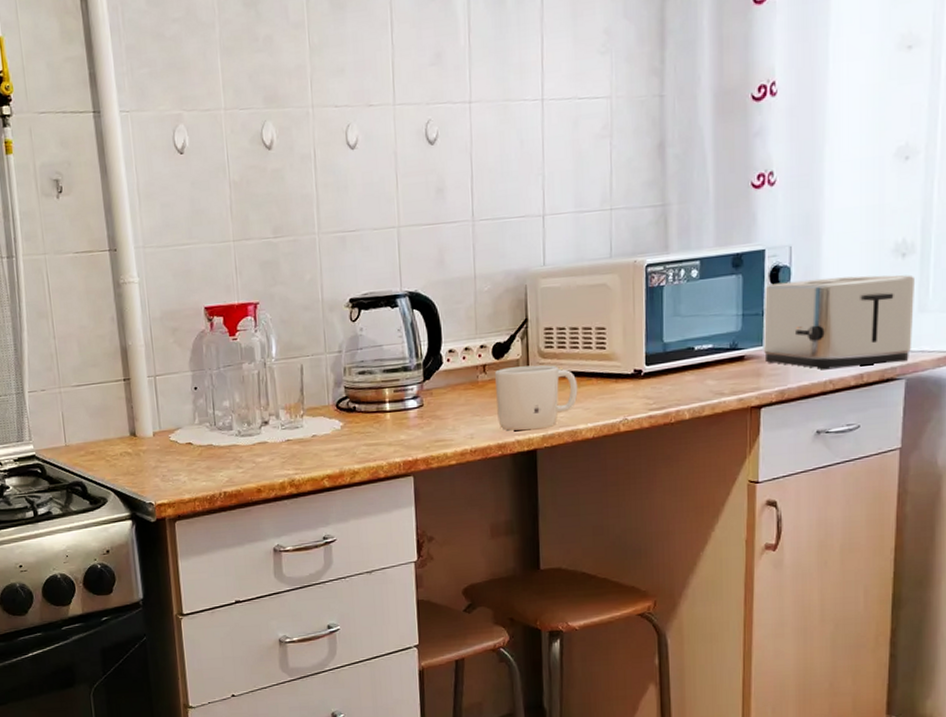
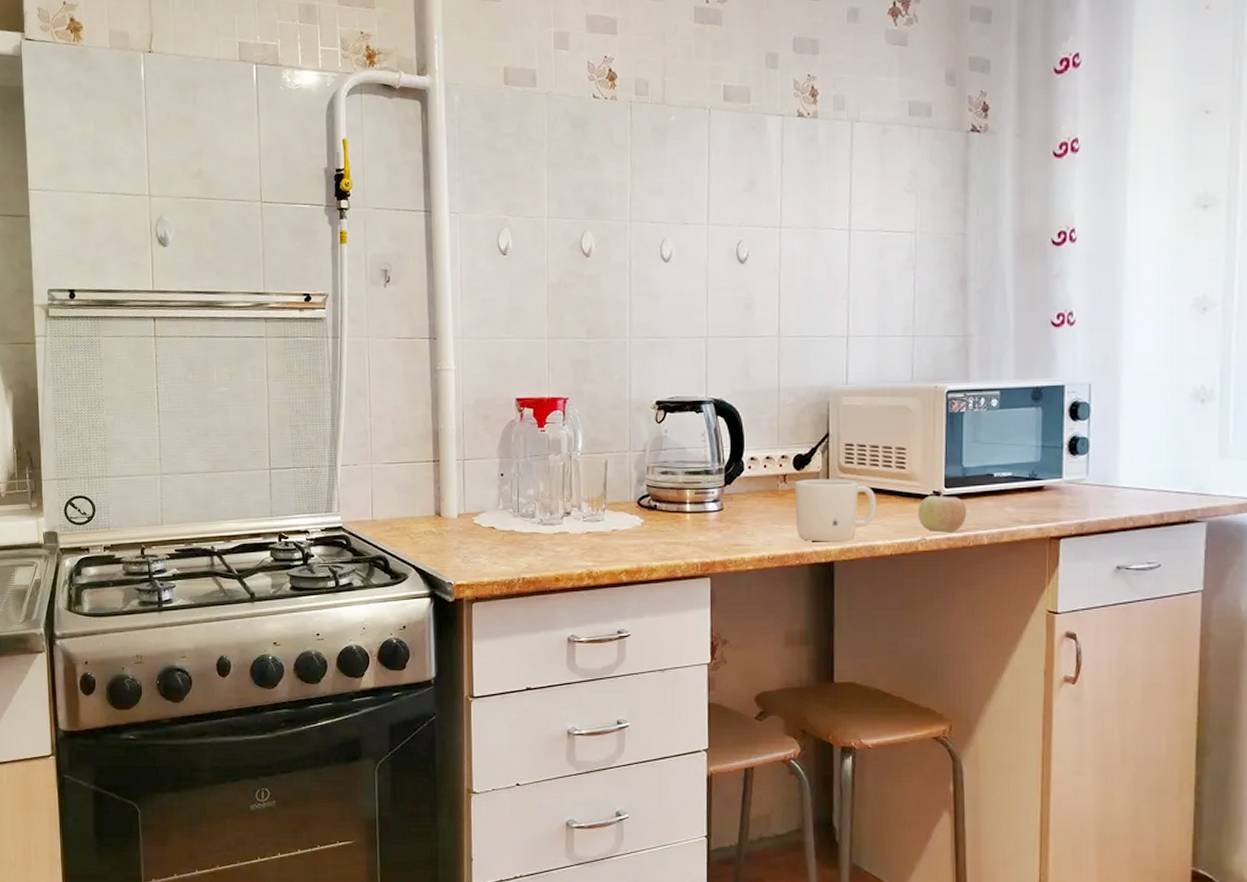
fruit: none [618,367,668,412] -> present [917,489,967,534]
toaster: present [764,274,914,370] -> none [1063,417,1214,507]

